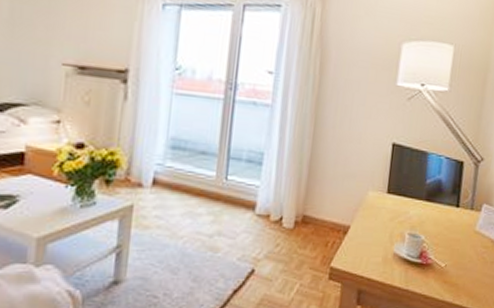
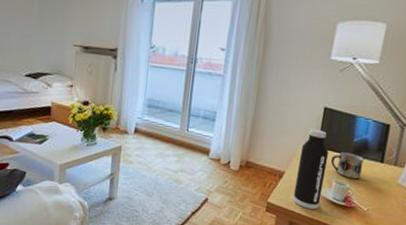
water bottle: none [361,170,400,271] -> present [293,128,329,210]
mug: none [402,197,439,230] -> present [330,152,364,180]

